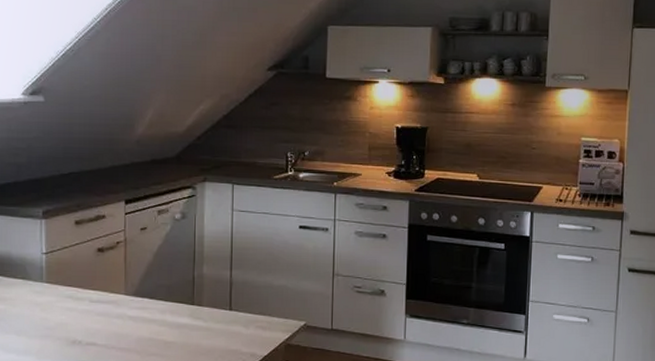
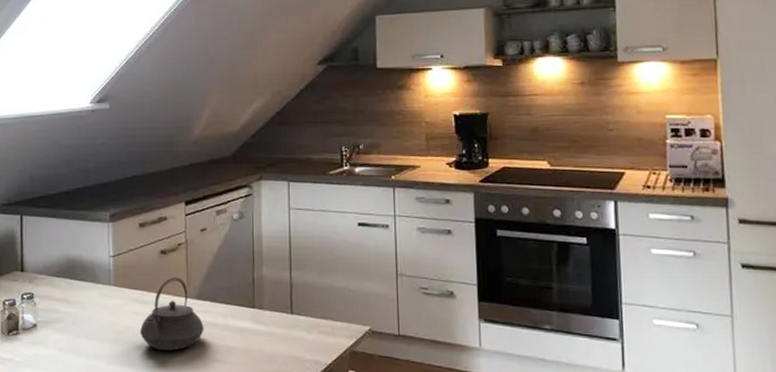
teapot: none [73,275,141,346] -> present [139,277,204,351]

